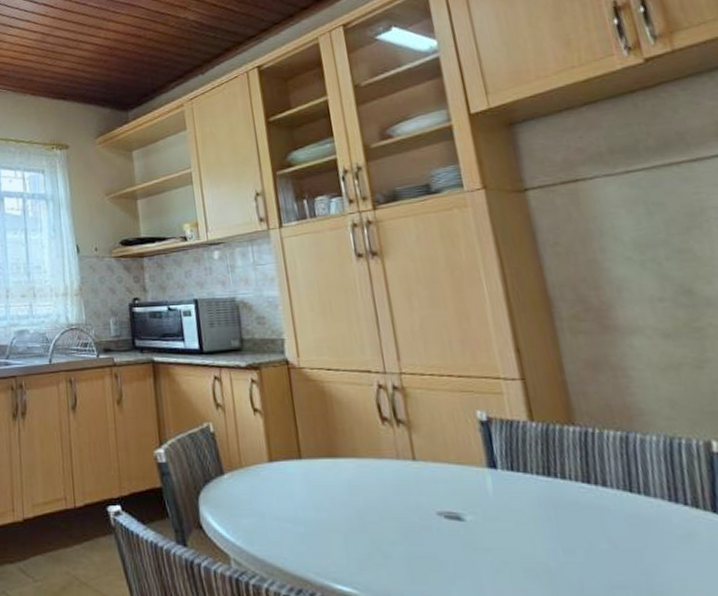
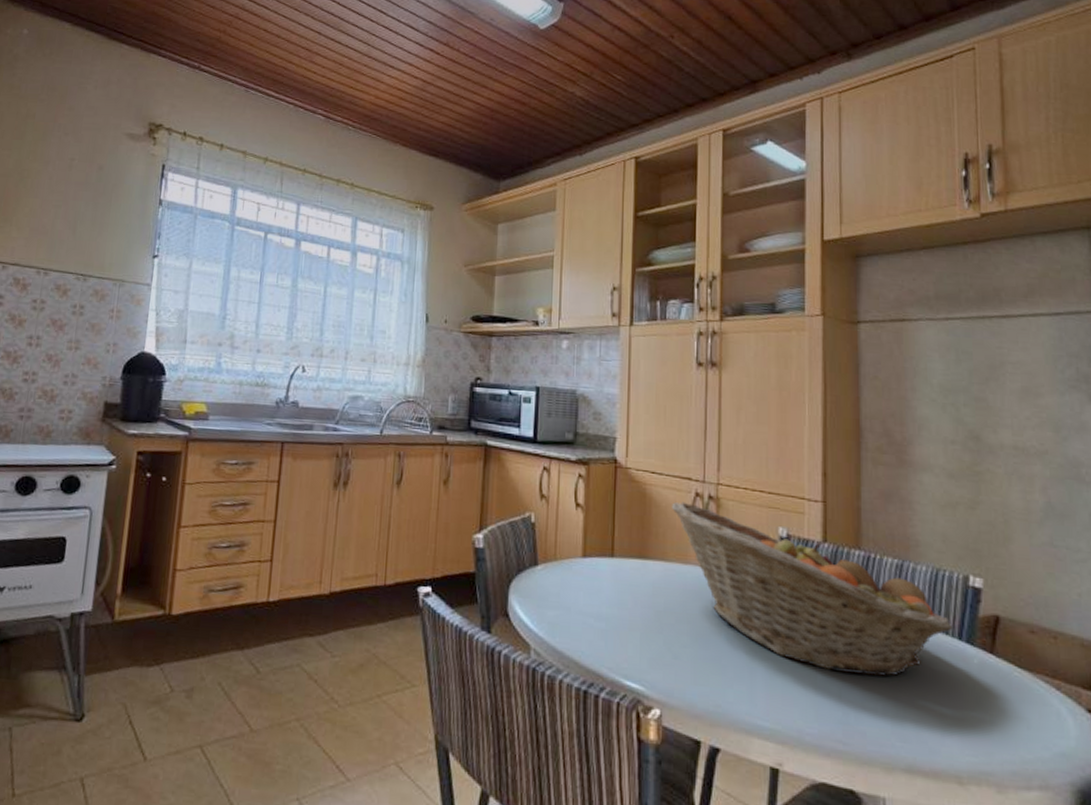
fruit basket: none [354,395,704,561] -> present [672,502,953,677]

